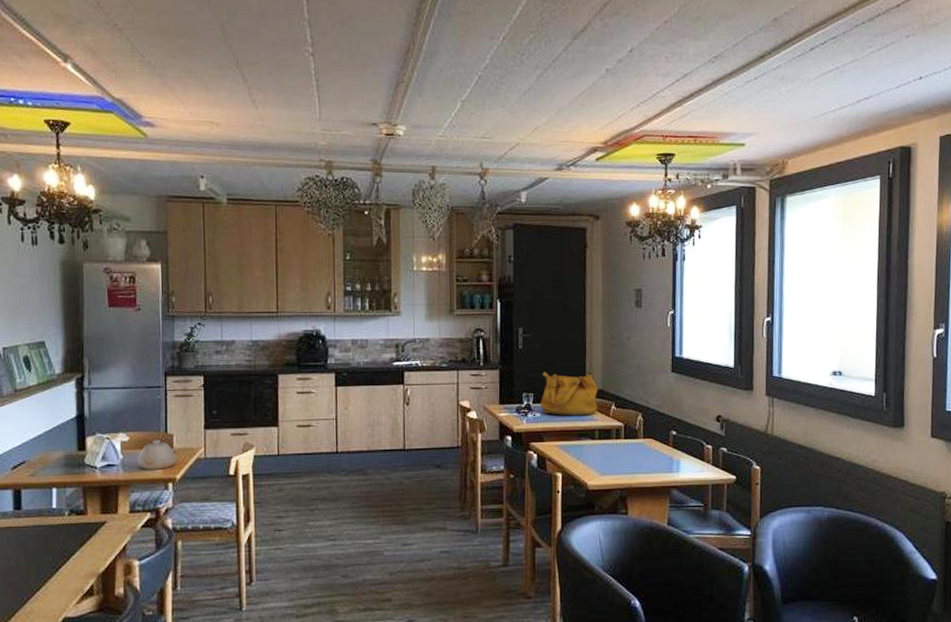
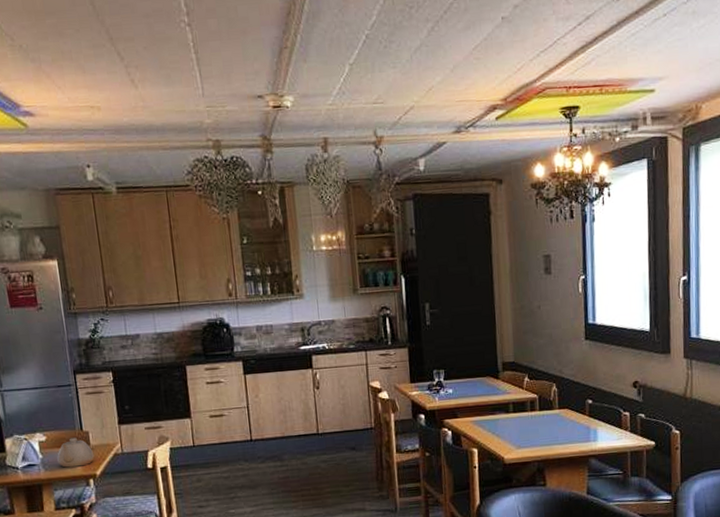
handbag: present [541,370,598,416] -> none [452,343,511,391]

